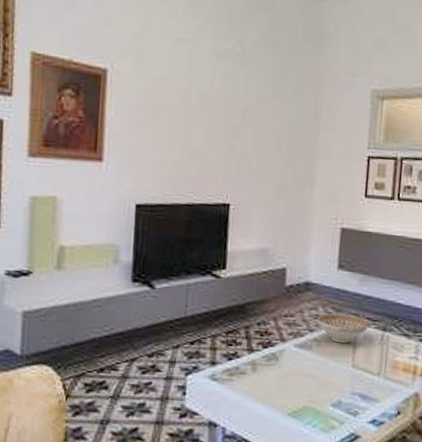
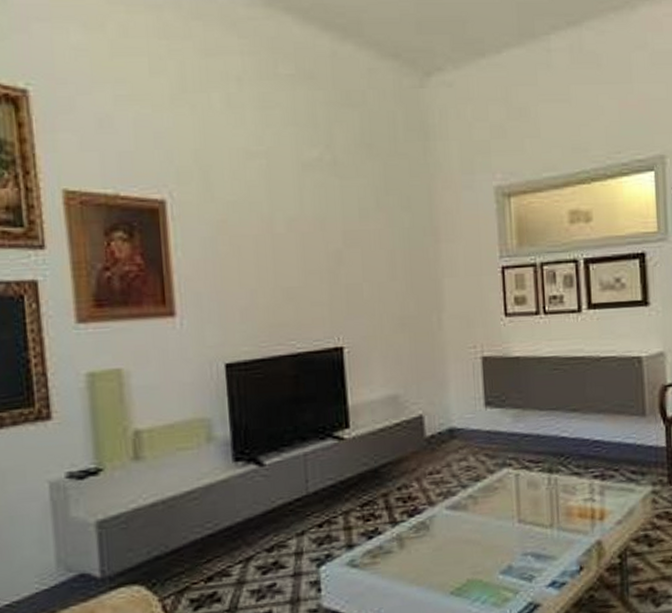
decorative bowl: present [317,313,368,344] -> none [468,459,531,496]

